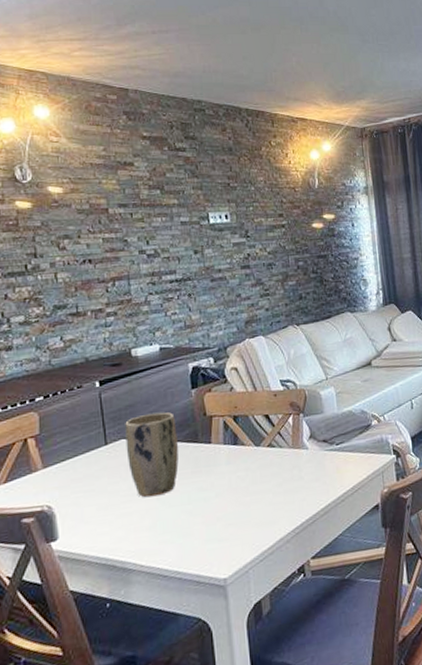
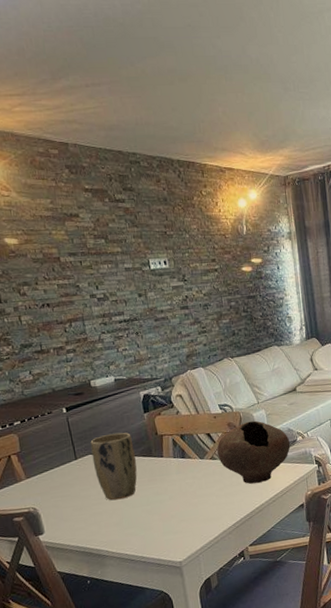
bowl: none [276,400,364,479] -> present [217,420,291,484]

